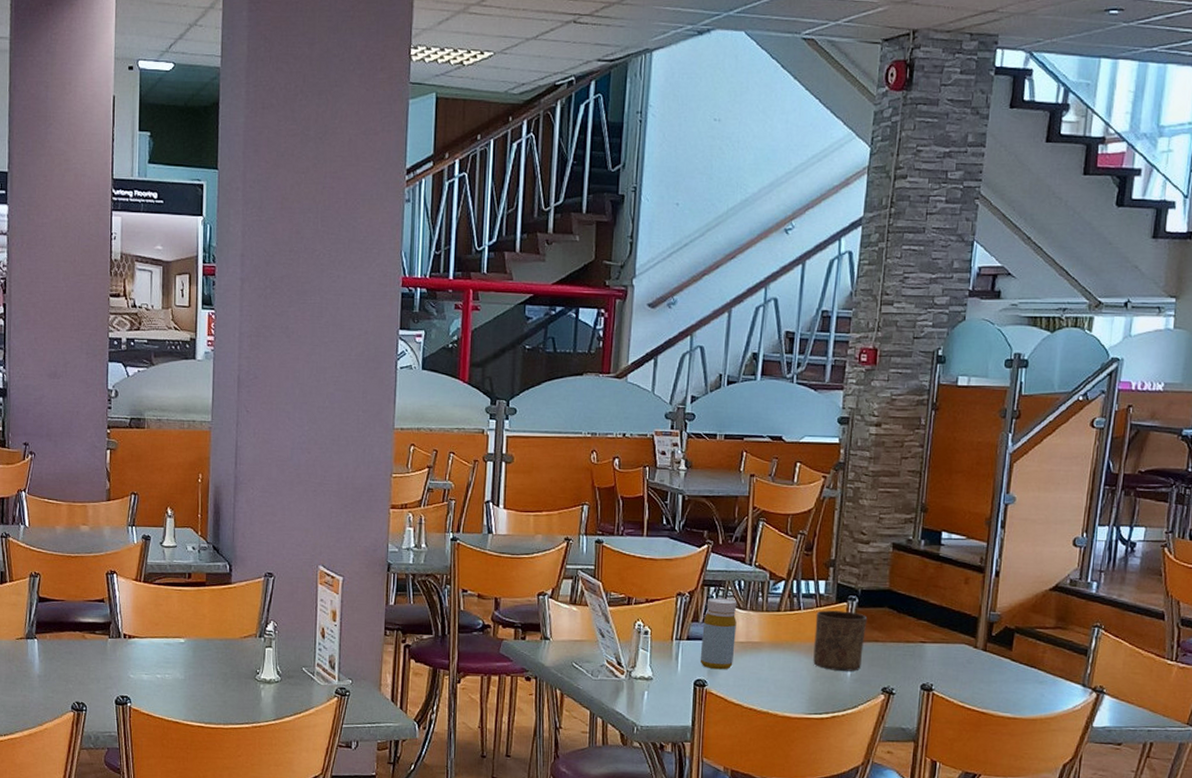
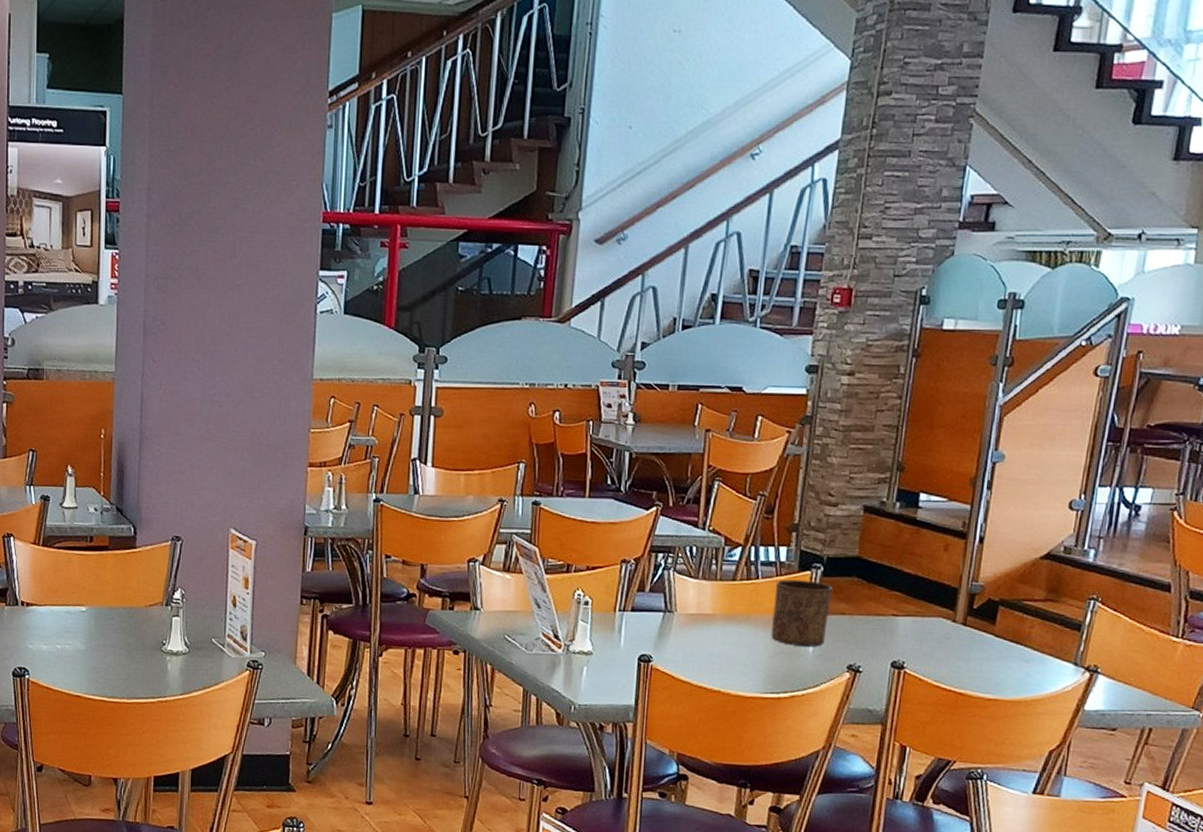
bottle: present [700,598,737,670] -> none [645,565,687,644]

